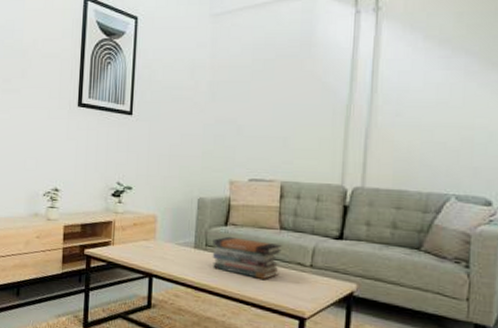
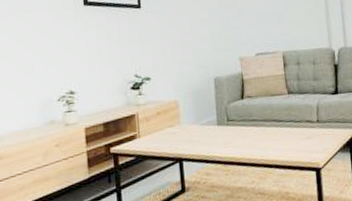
book stack: present [212,236,282,279] -> none [233,107,293,142]

